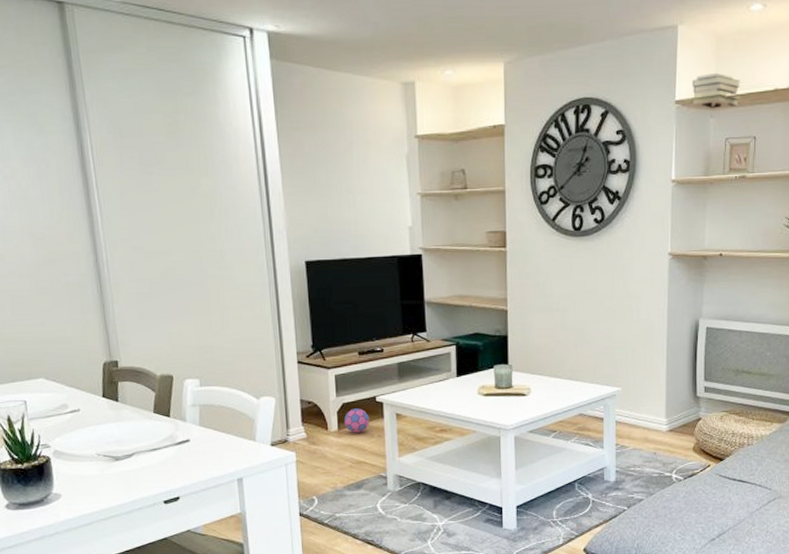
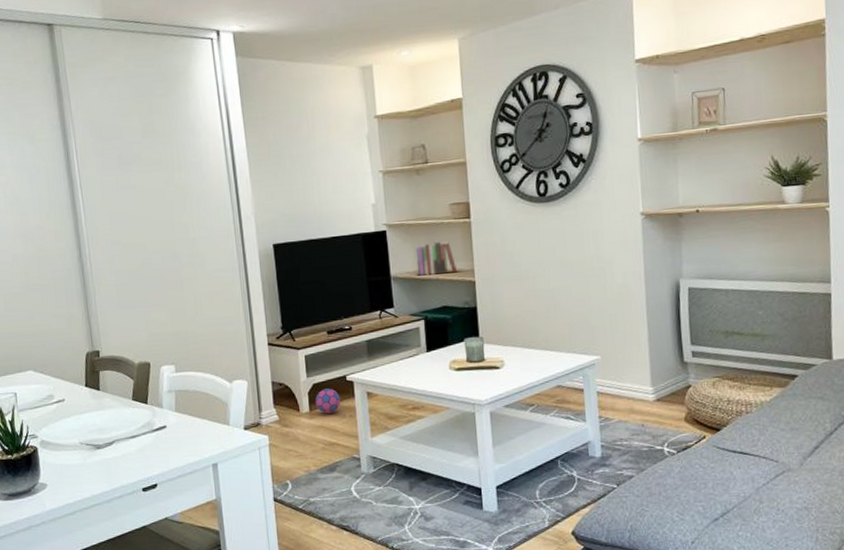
books: none [450,268,491,303] -> present [415,241,458,276]
books: present [692,72,740,109] -> none [651,28,704,65]

